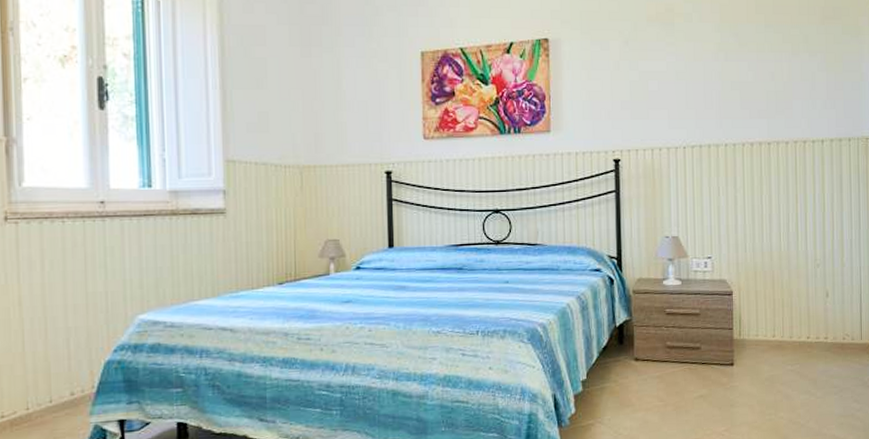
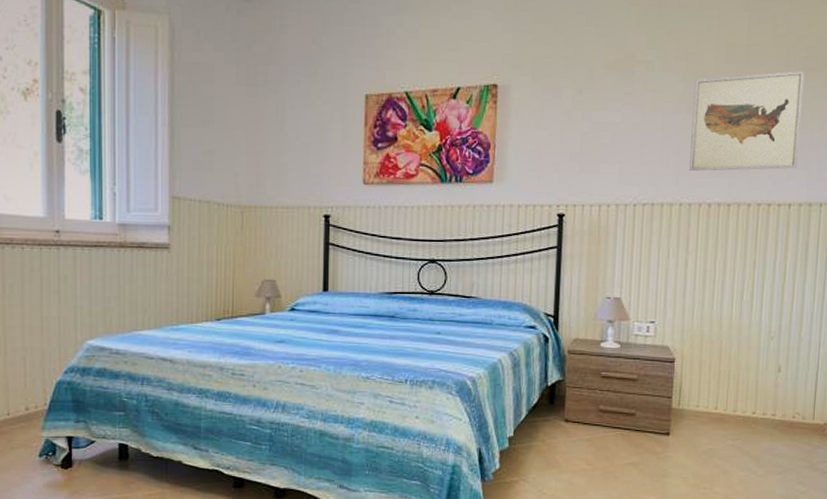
wall art: none [729,19,826,113] -> present [689,71,805,171]

